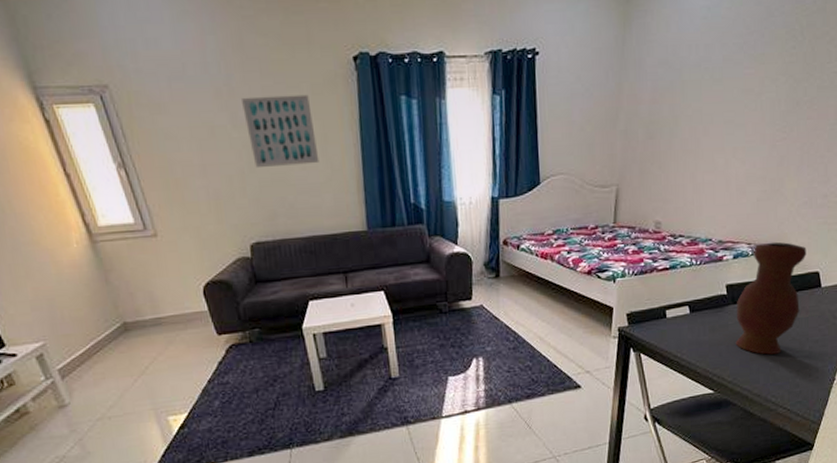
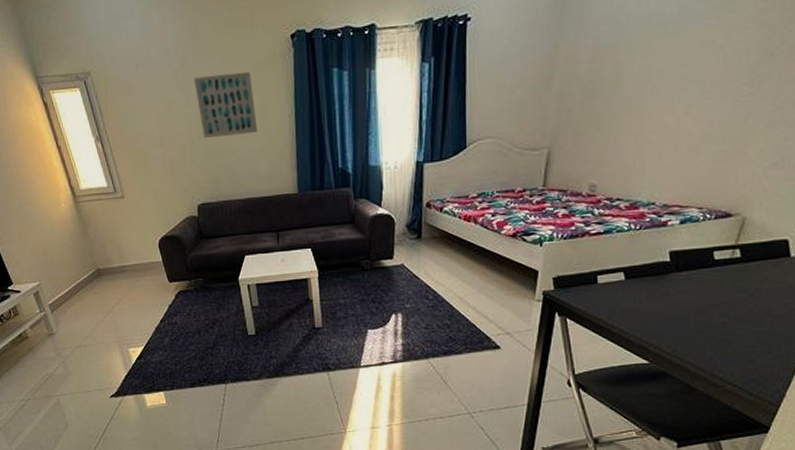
vase: present [735,242,807,355] -> none [677,206,774,327]

